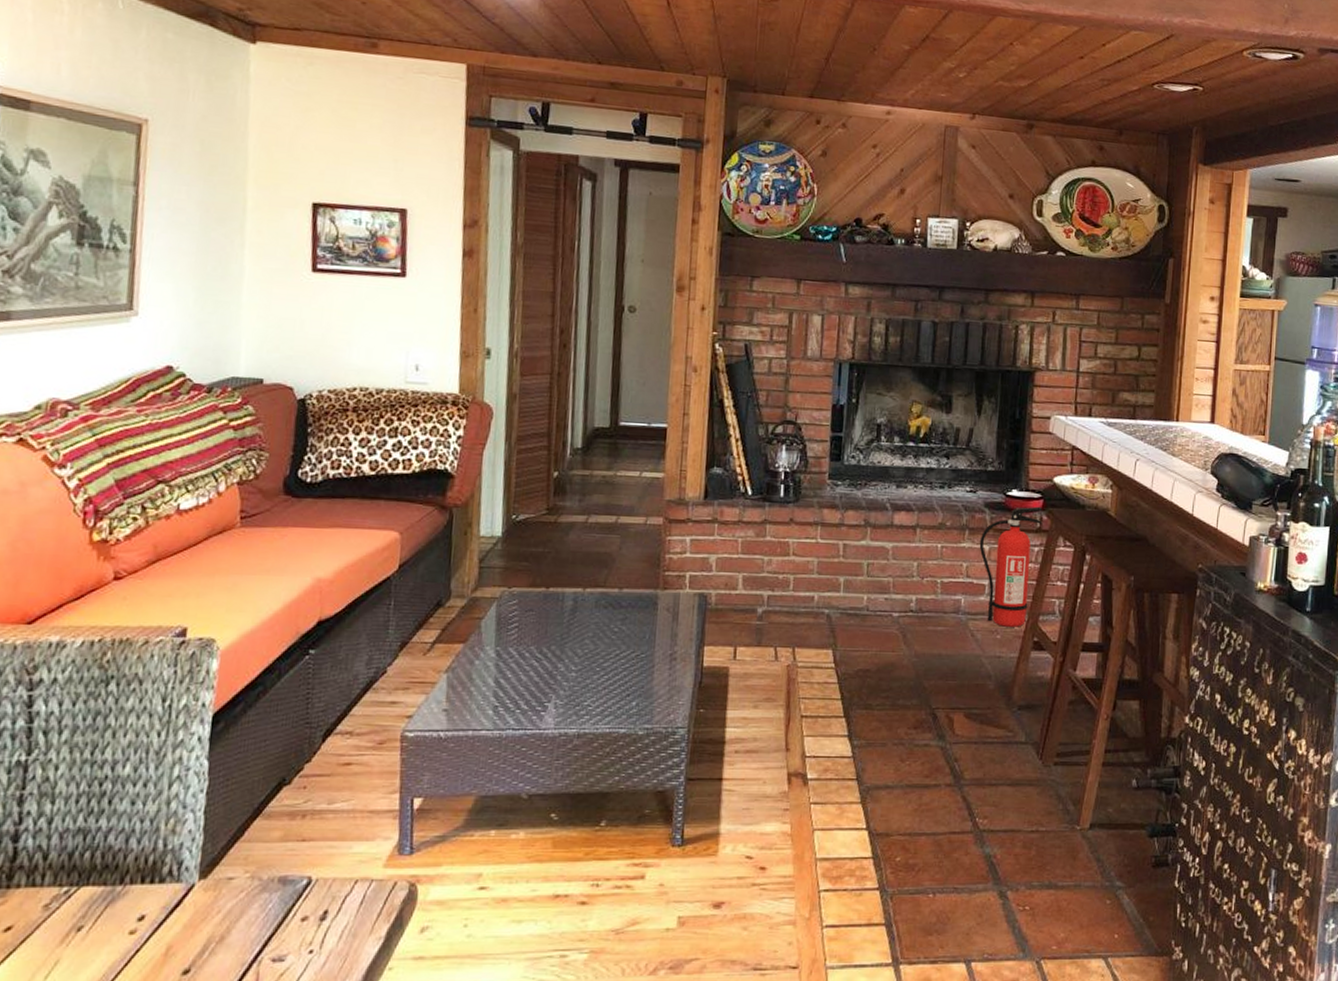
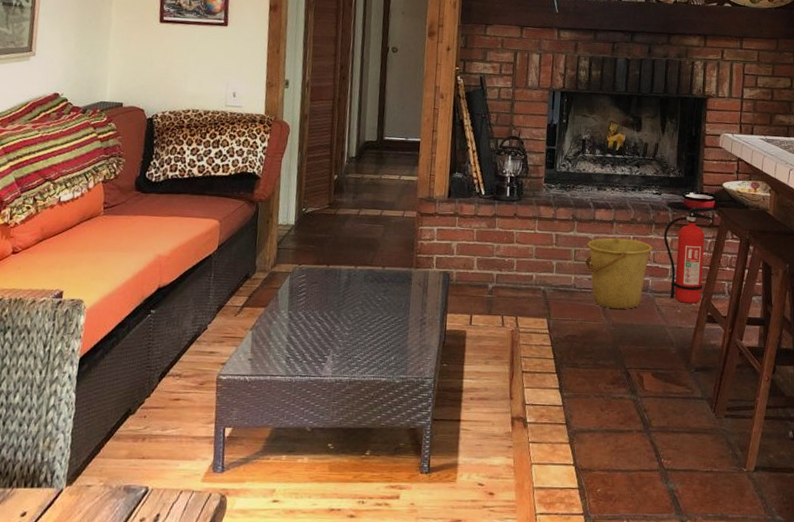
bucket: none [880,547,966,636] -> present [585,237,653,309]

